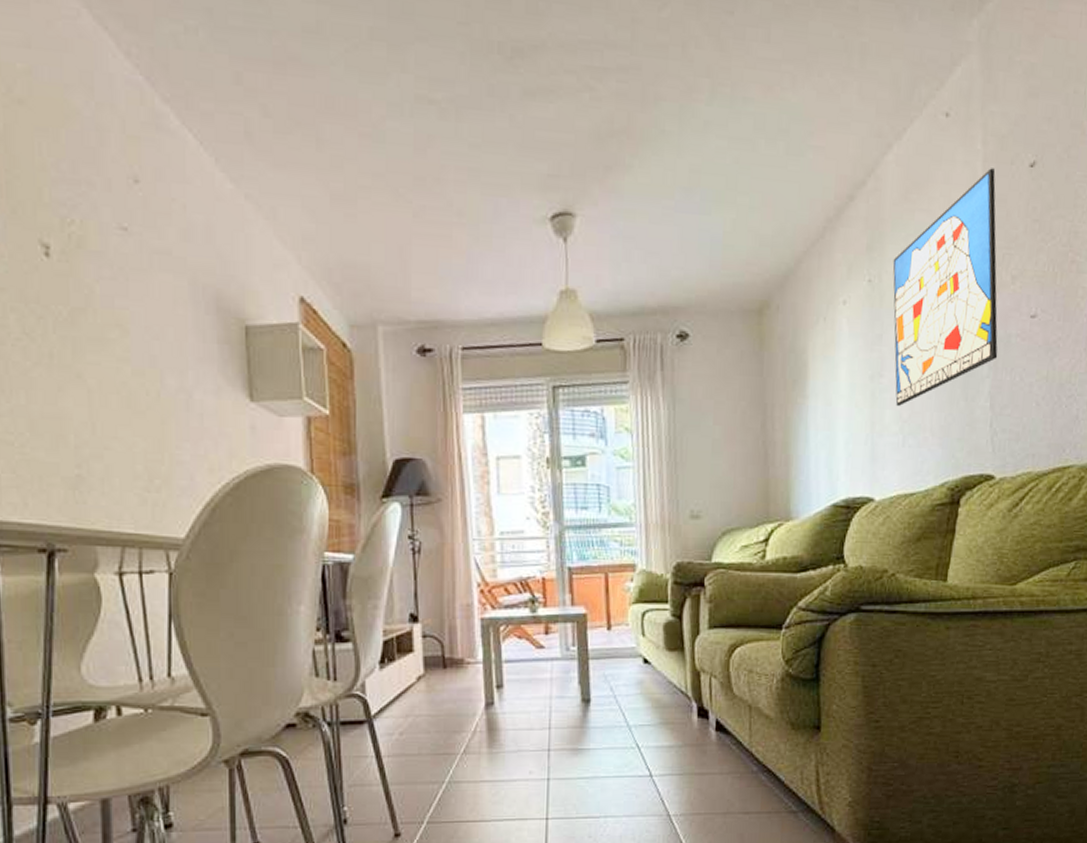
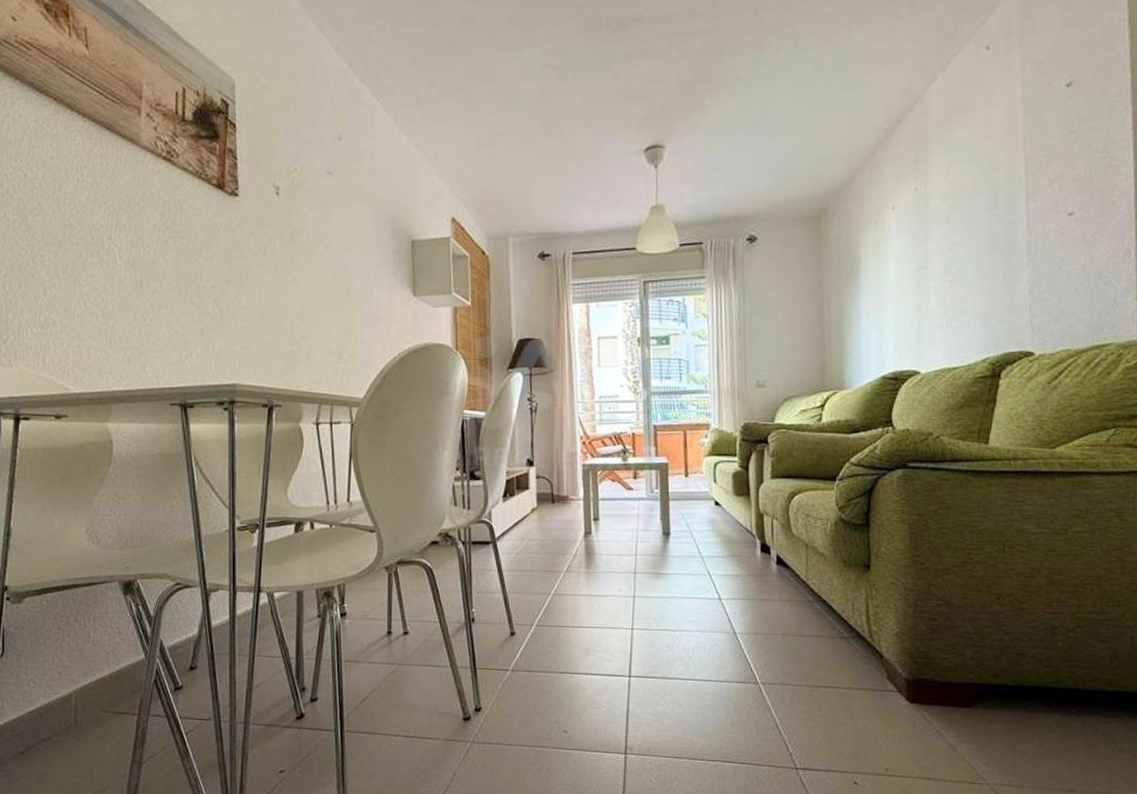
wall art: present [893,168,998,407] -> none [937,90,1037,294]

